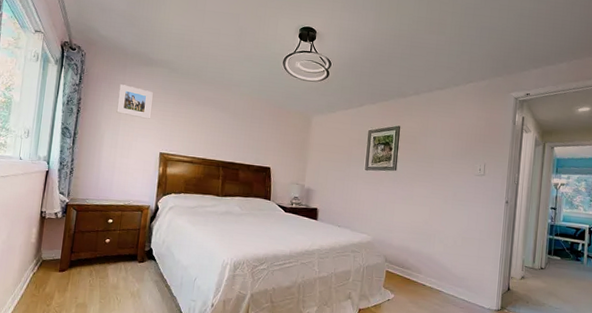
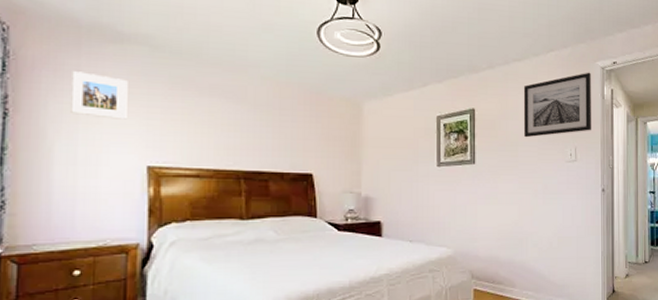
wall art: none [440,101,505,153] -> present [523,72,591,138]

